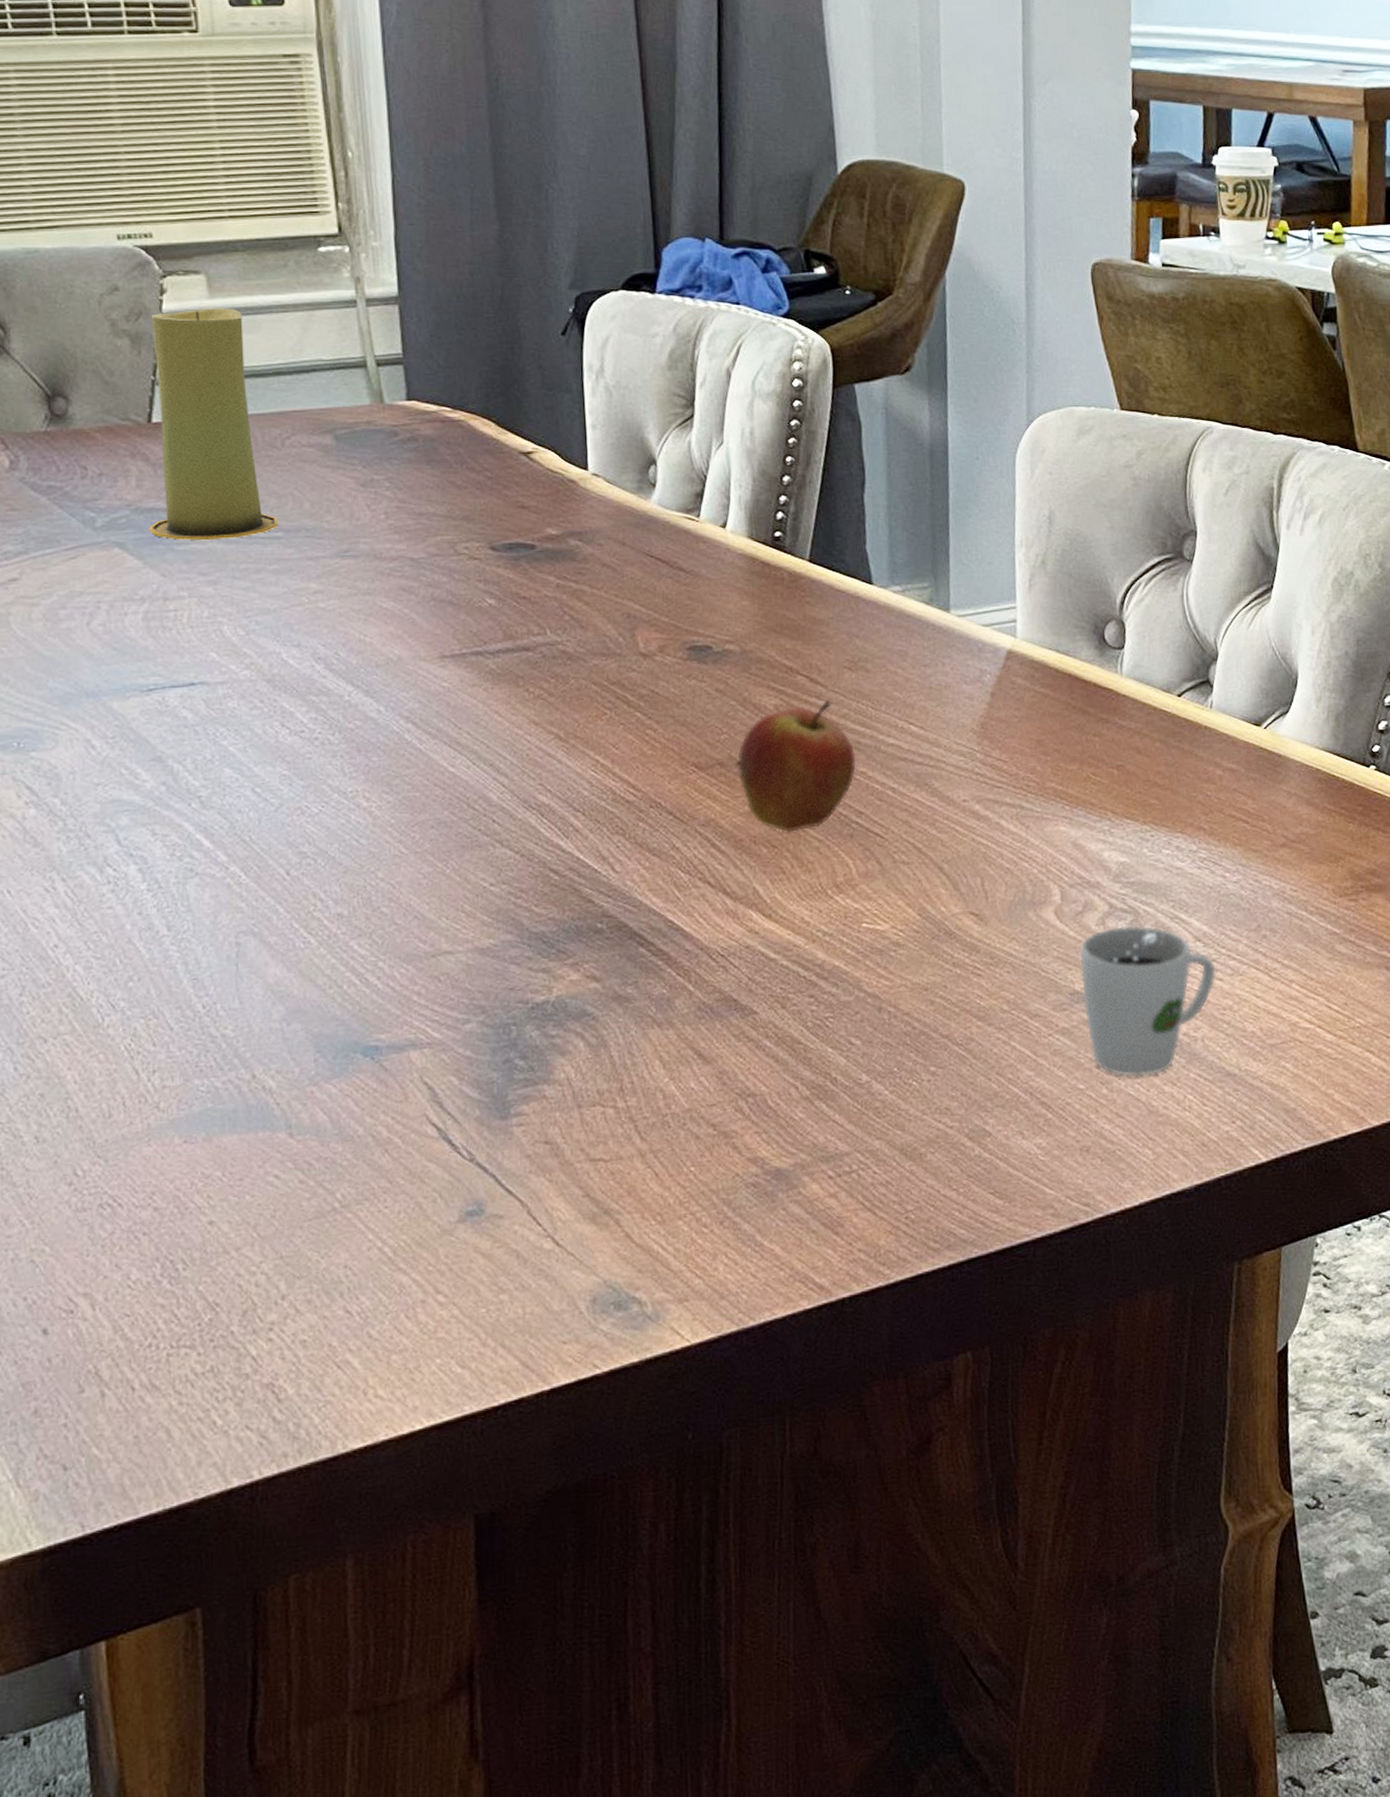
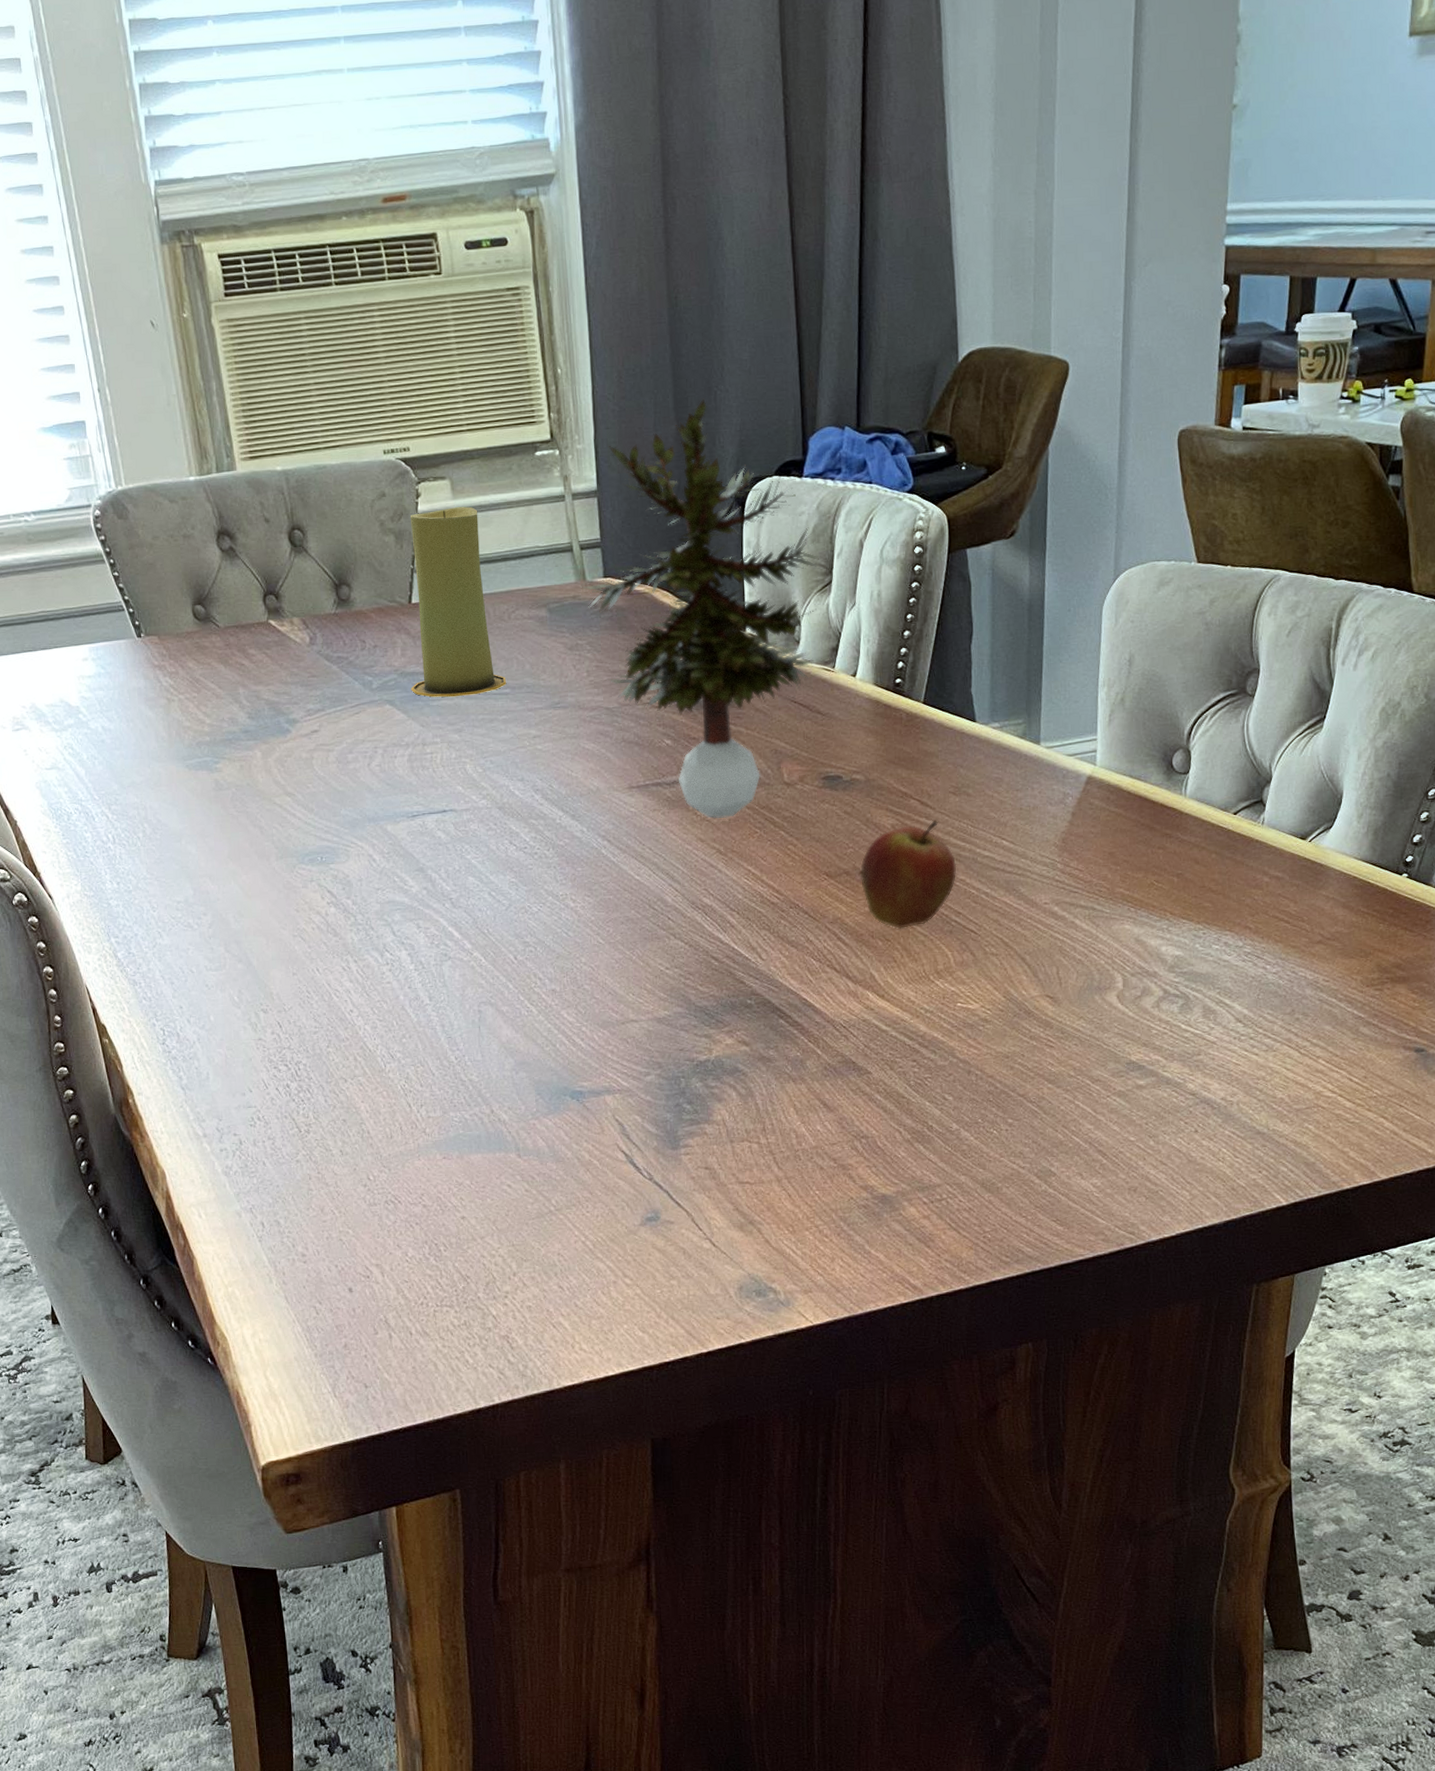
potted plant: none [377,198,680,697] -> present [581,399,821,819]
cup: present [1079,926,1216,1077] -> none [1136,1008,1253,1133]

